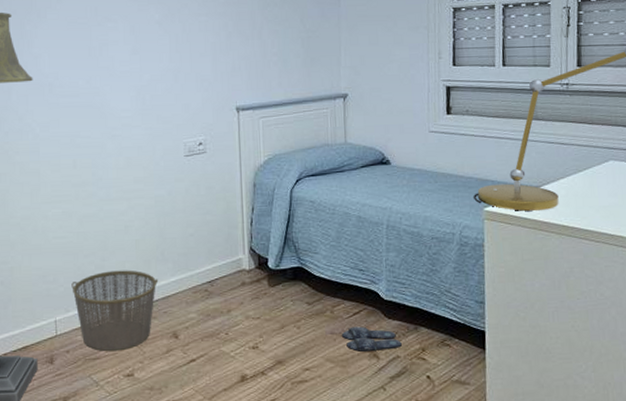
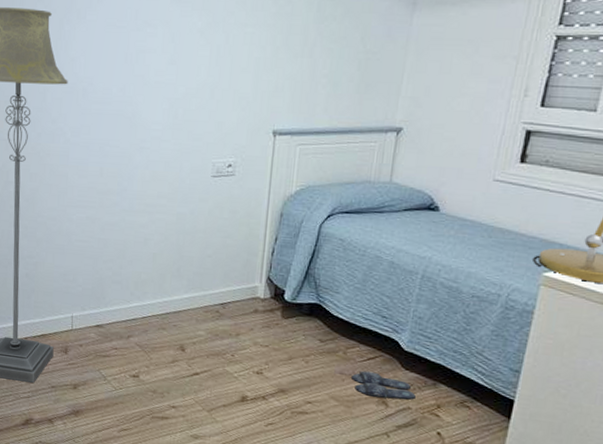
basket: present [71,270,159,352] -> none [89,278,172,353]

